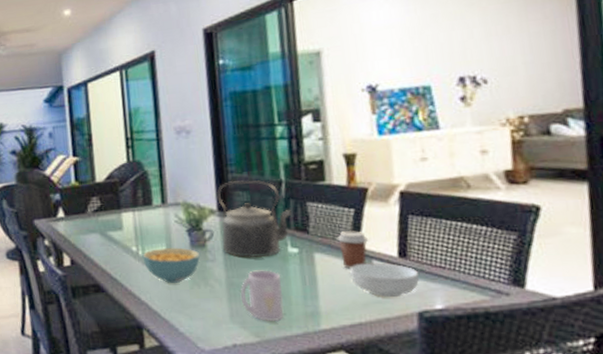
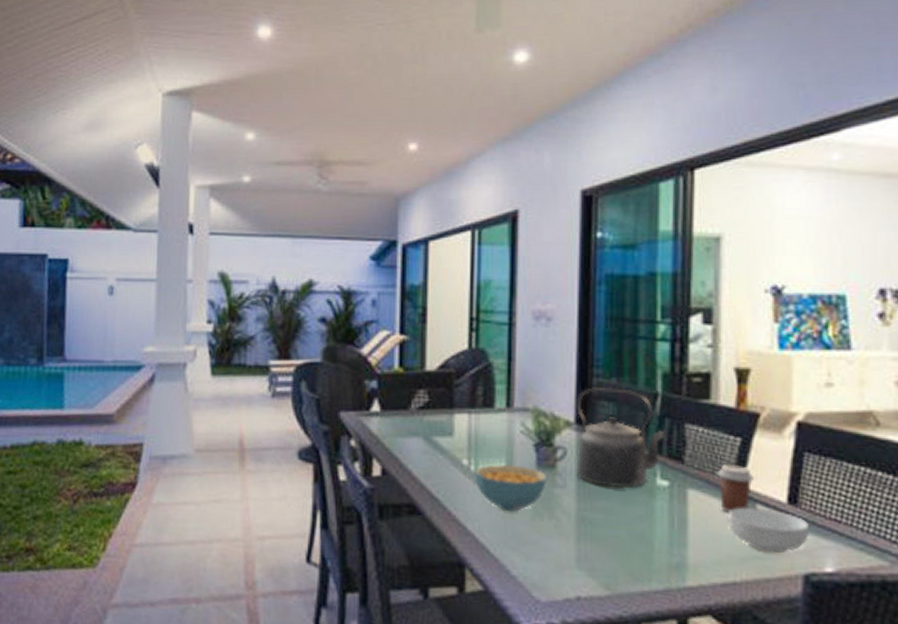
mug: present [240,270,284,322] -> none [592,504,645,573]

